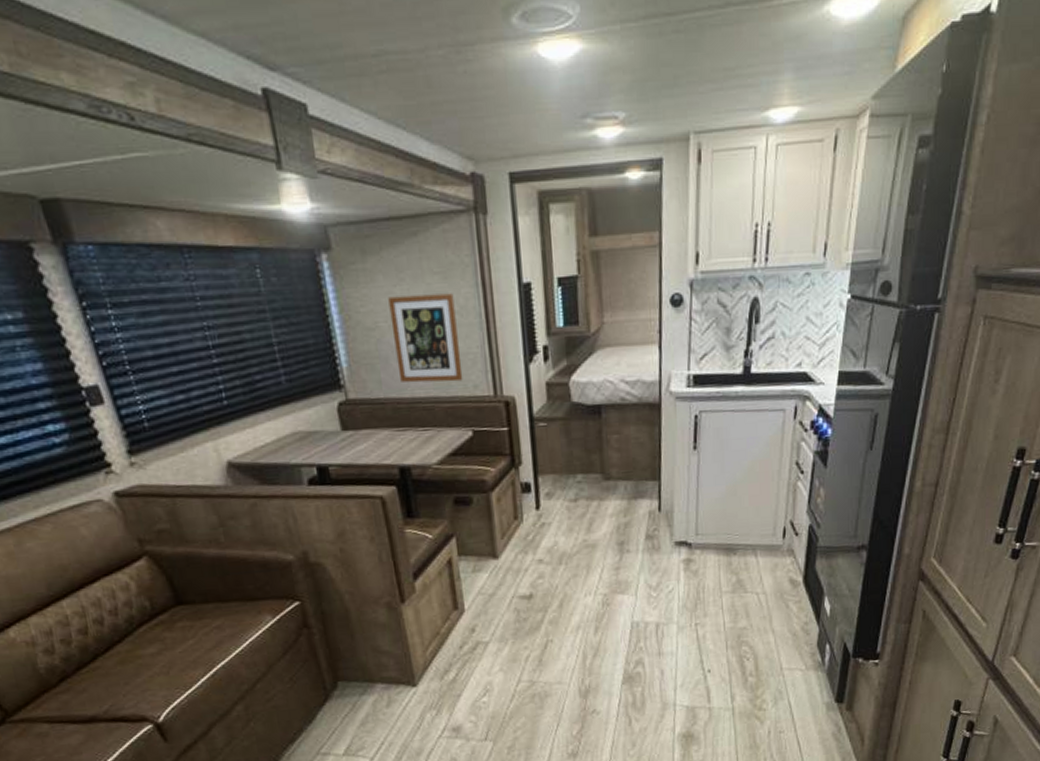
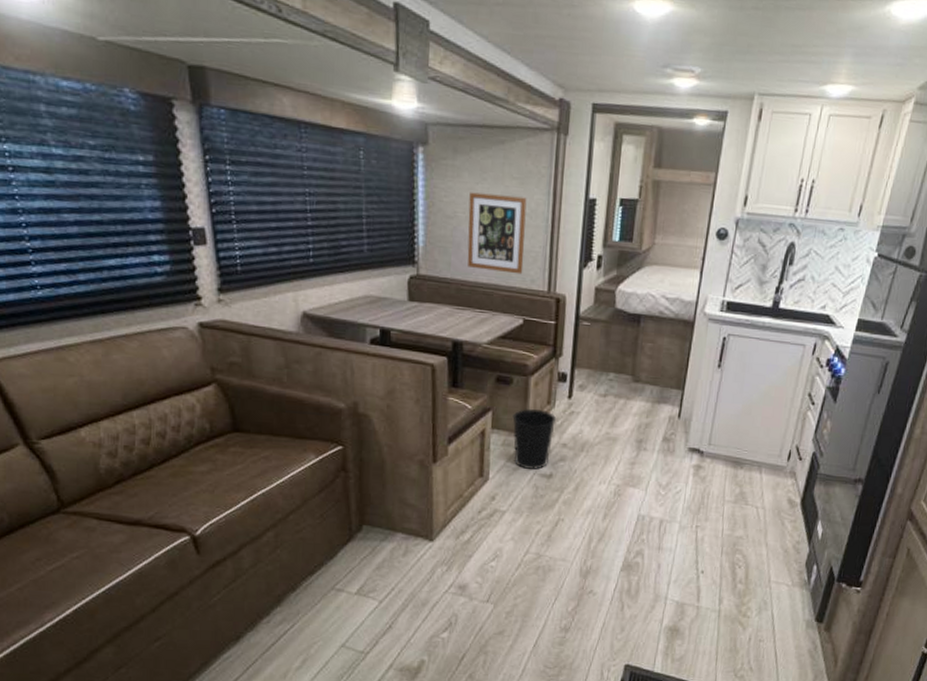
wastebasket: none [479,526,528,593] -> present [512,408,557,470]

